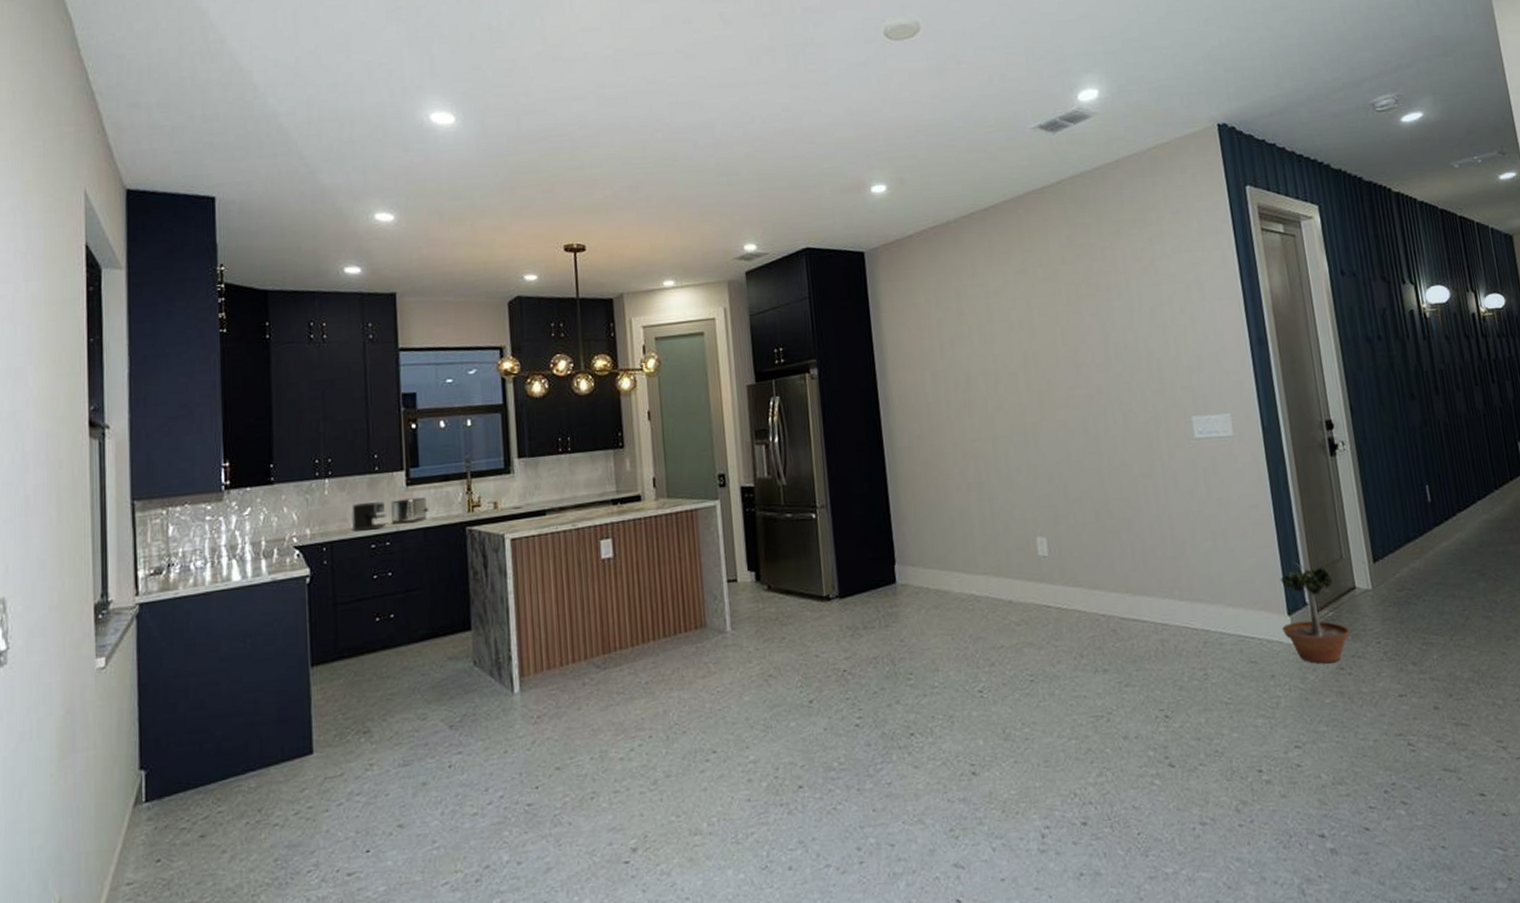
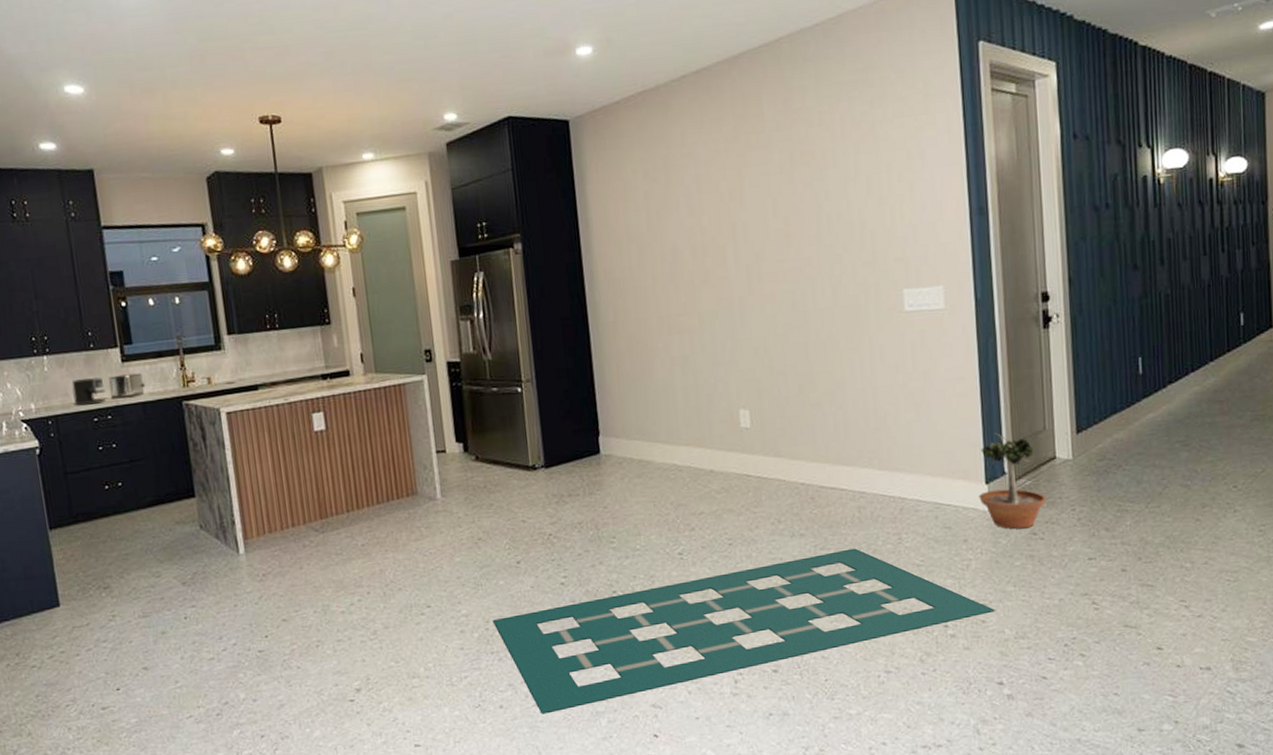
area rug: none [783,685,1310,877] -> present [493,548,996,714]

